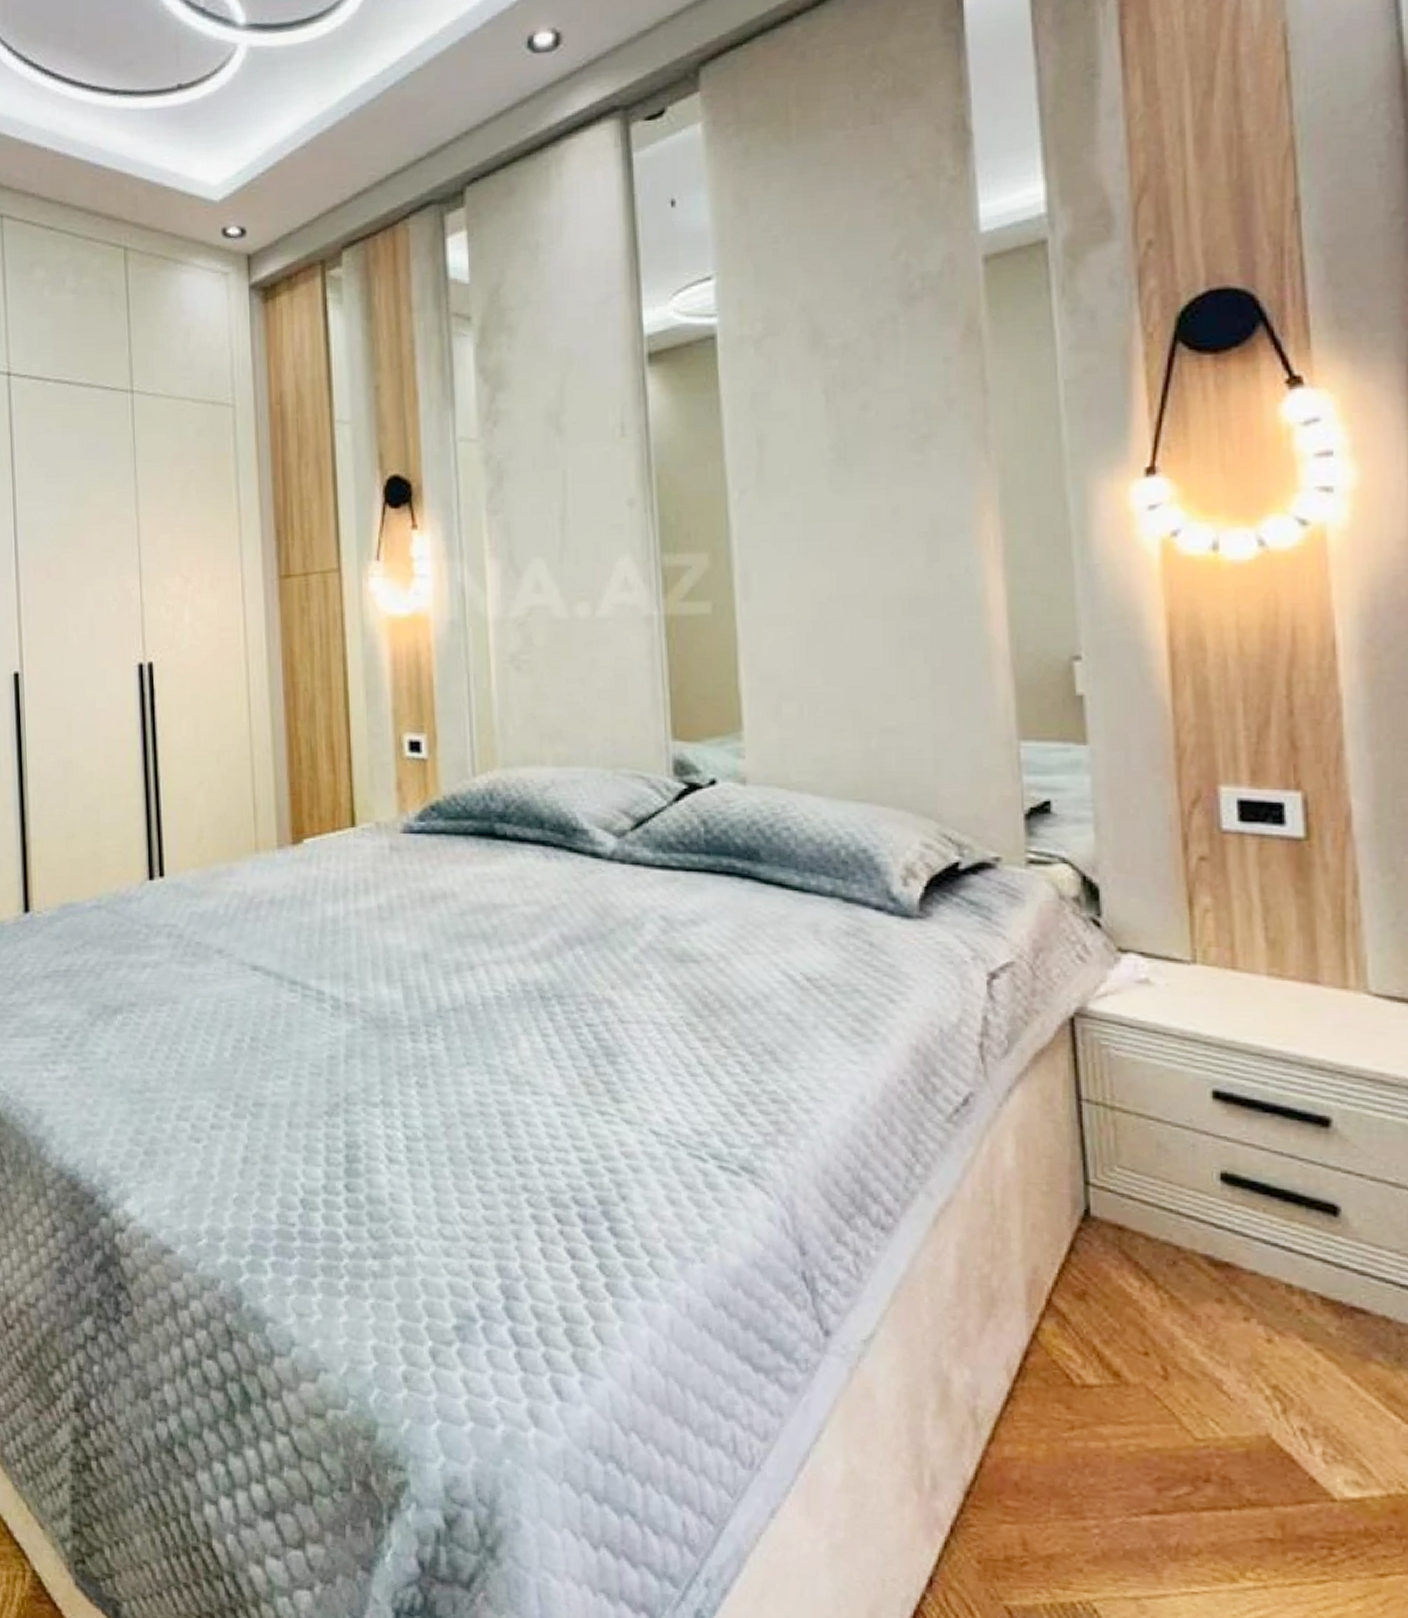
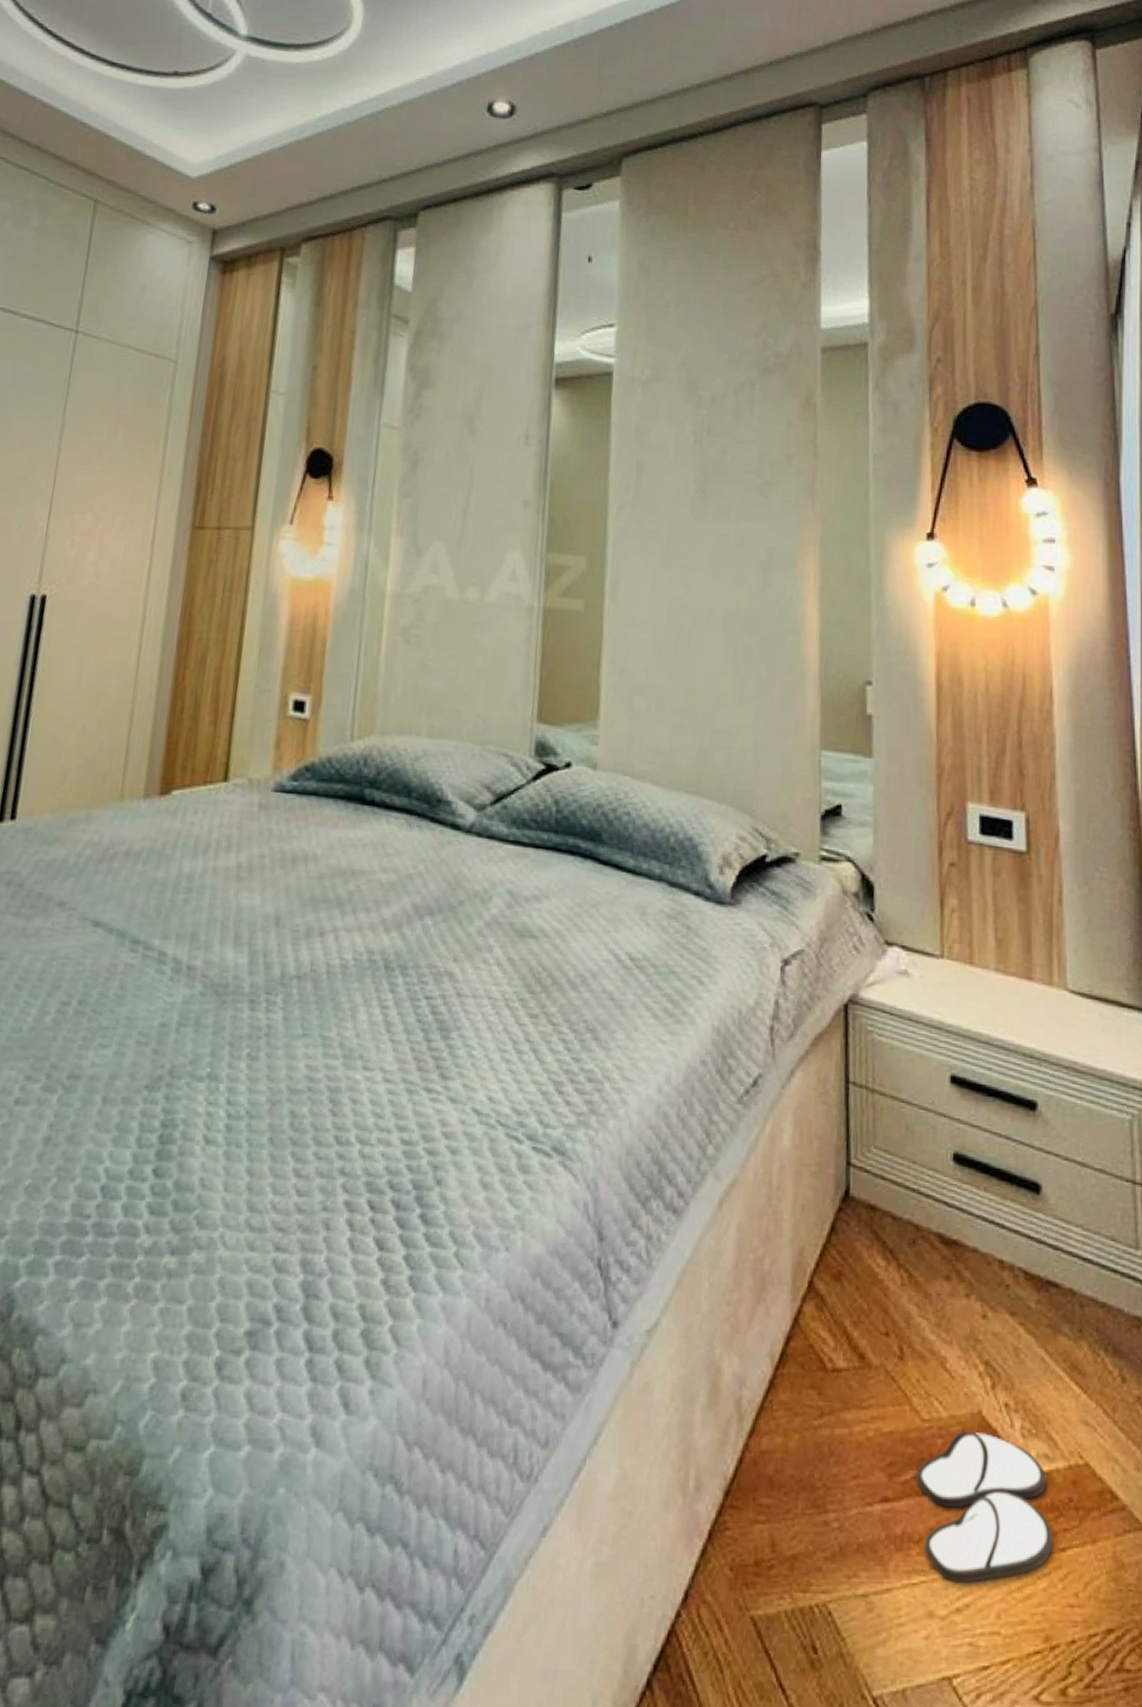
slippers: none [1192,1452,1368,1597] -> present [916,1430,1053,1583]

